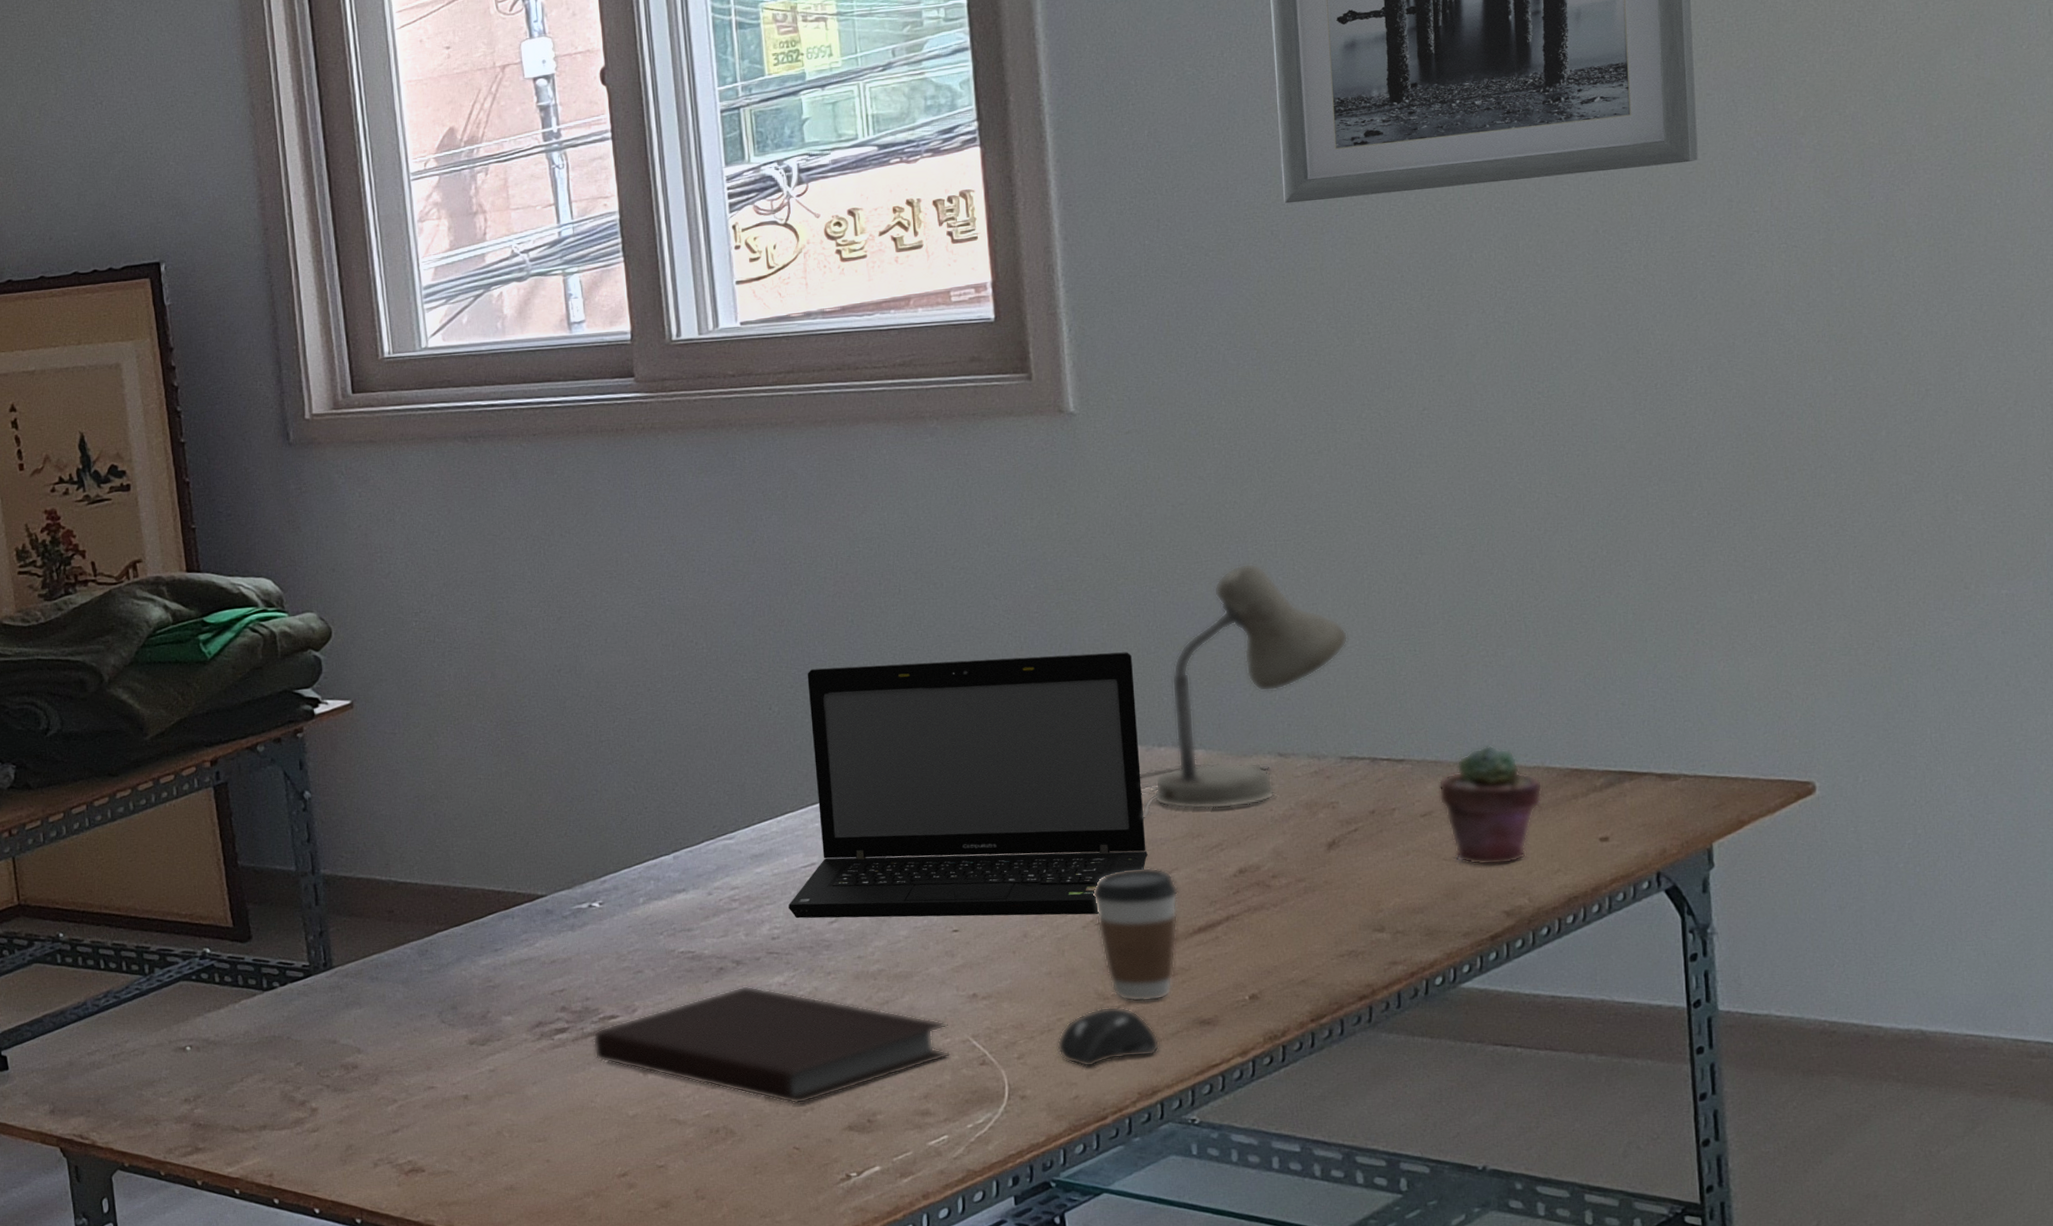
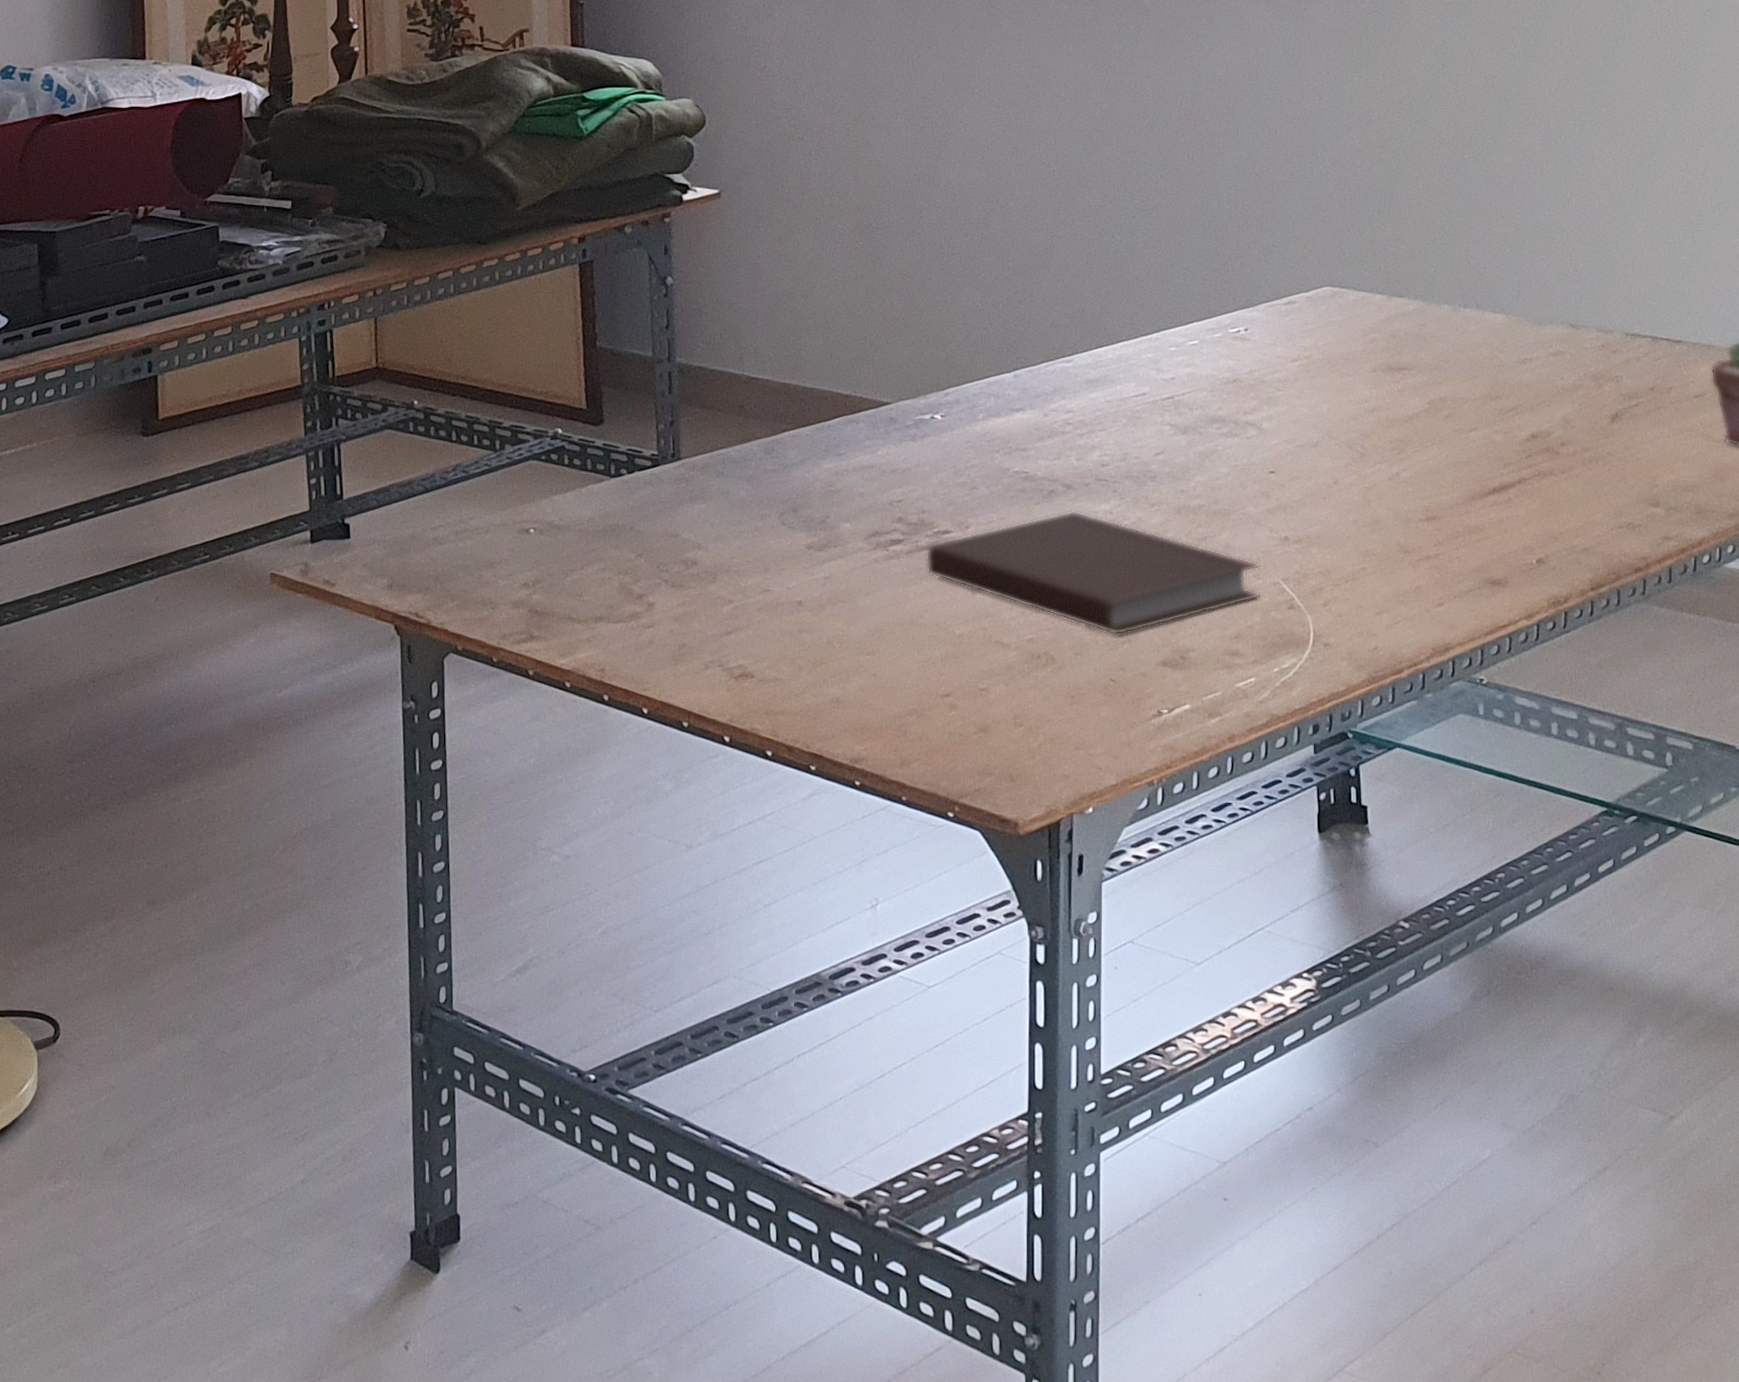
laptop: present [788,652,1148,919] -> none [1119,201,1450,467]
computer mouse: present [1057,1006,1160,1068] -> none [1360,560,1454,619]
coffee cup: present [1093,867,1179,1002] -> none [1399,425,1477,558]
desk lamp: present [1139,563,1348,819] -> none [1446,139,1636,377]

